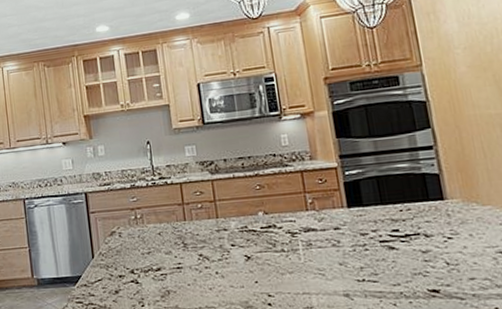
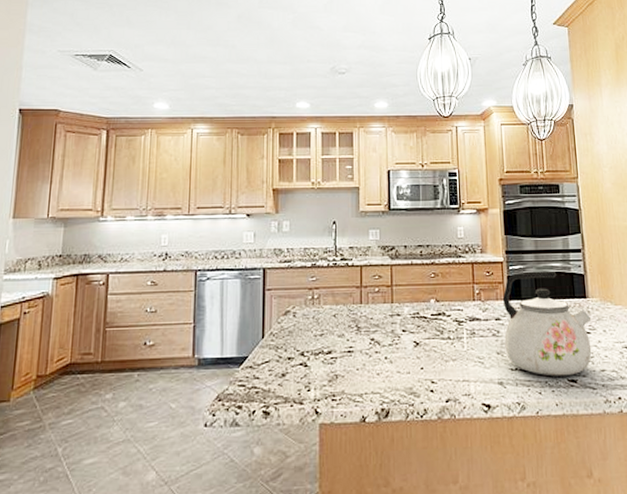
kettle: none [340,172,456,287] -> present [502,271,592,376]

